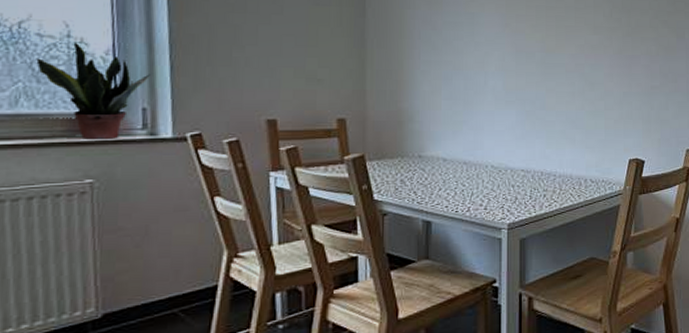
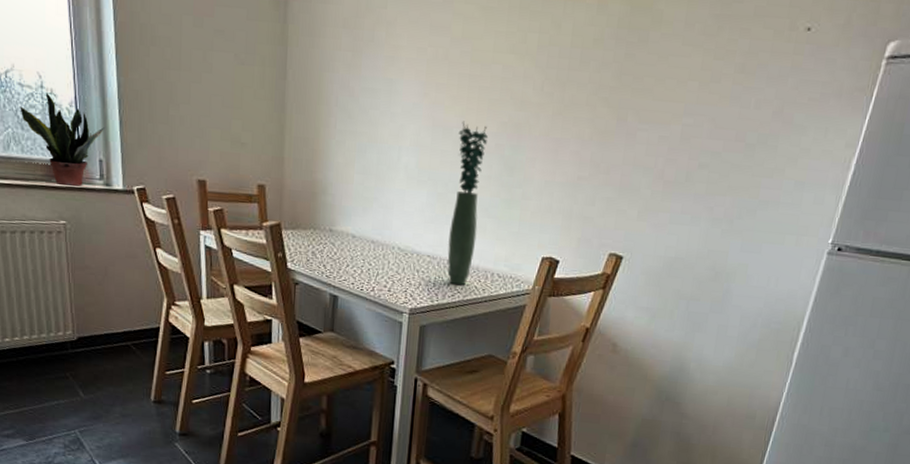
vase: none [541,46,569,195] -> present [447,121,489,286]

